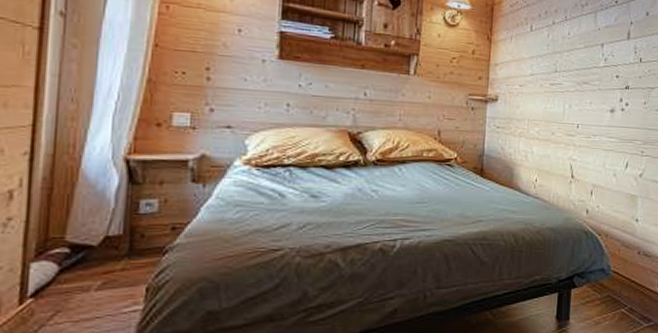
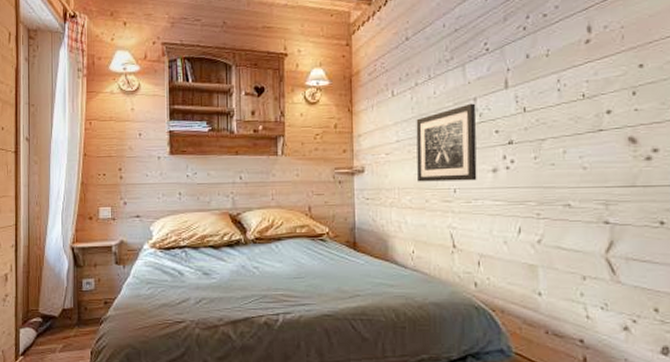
wall art: none [546,48,603,118] -> present [416,103,477,182]

